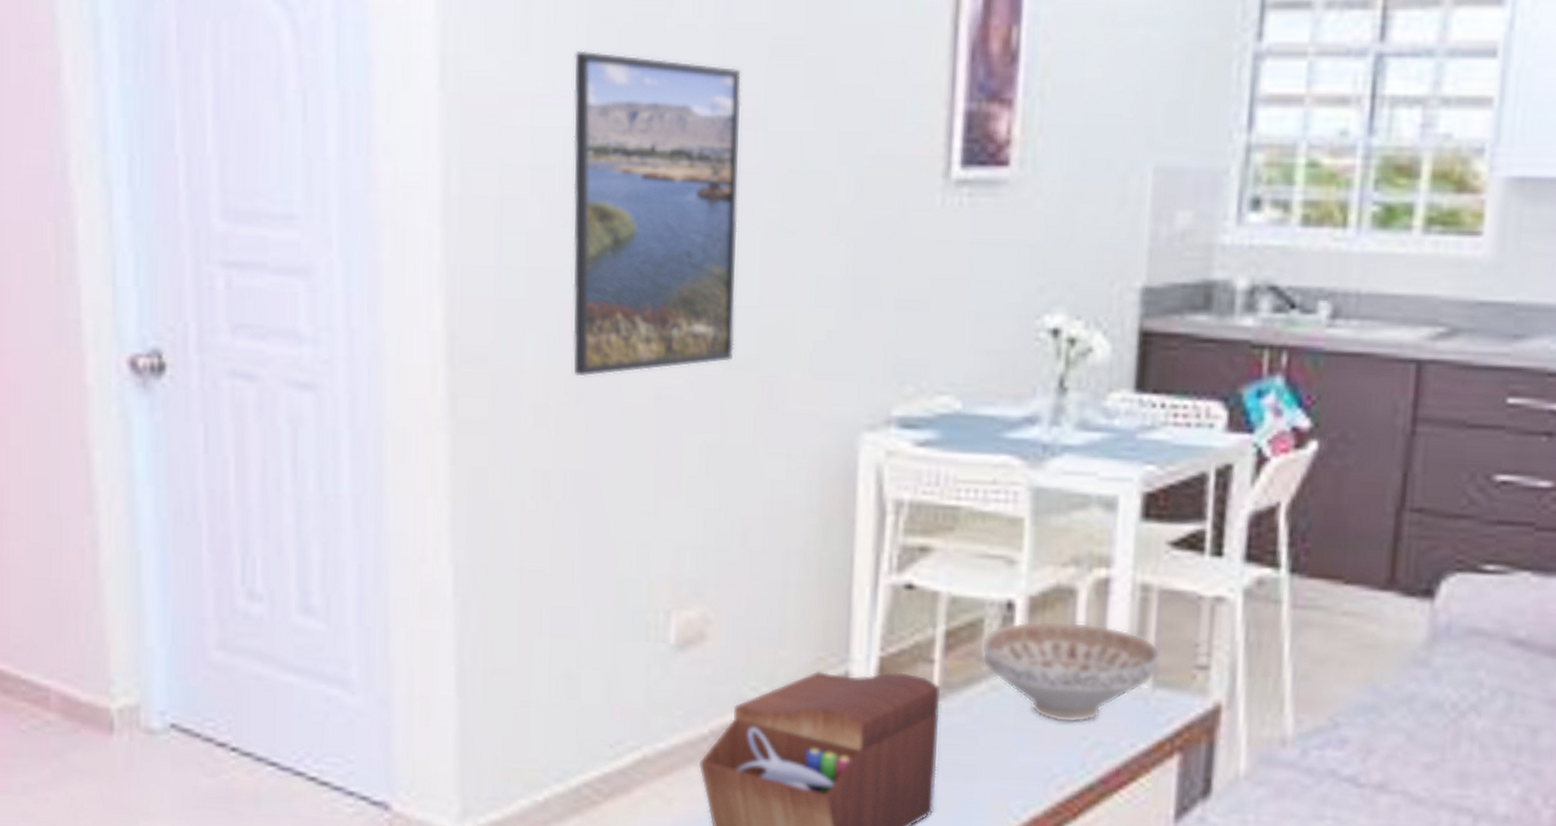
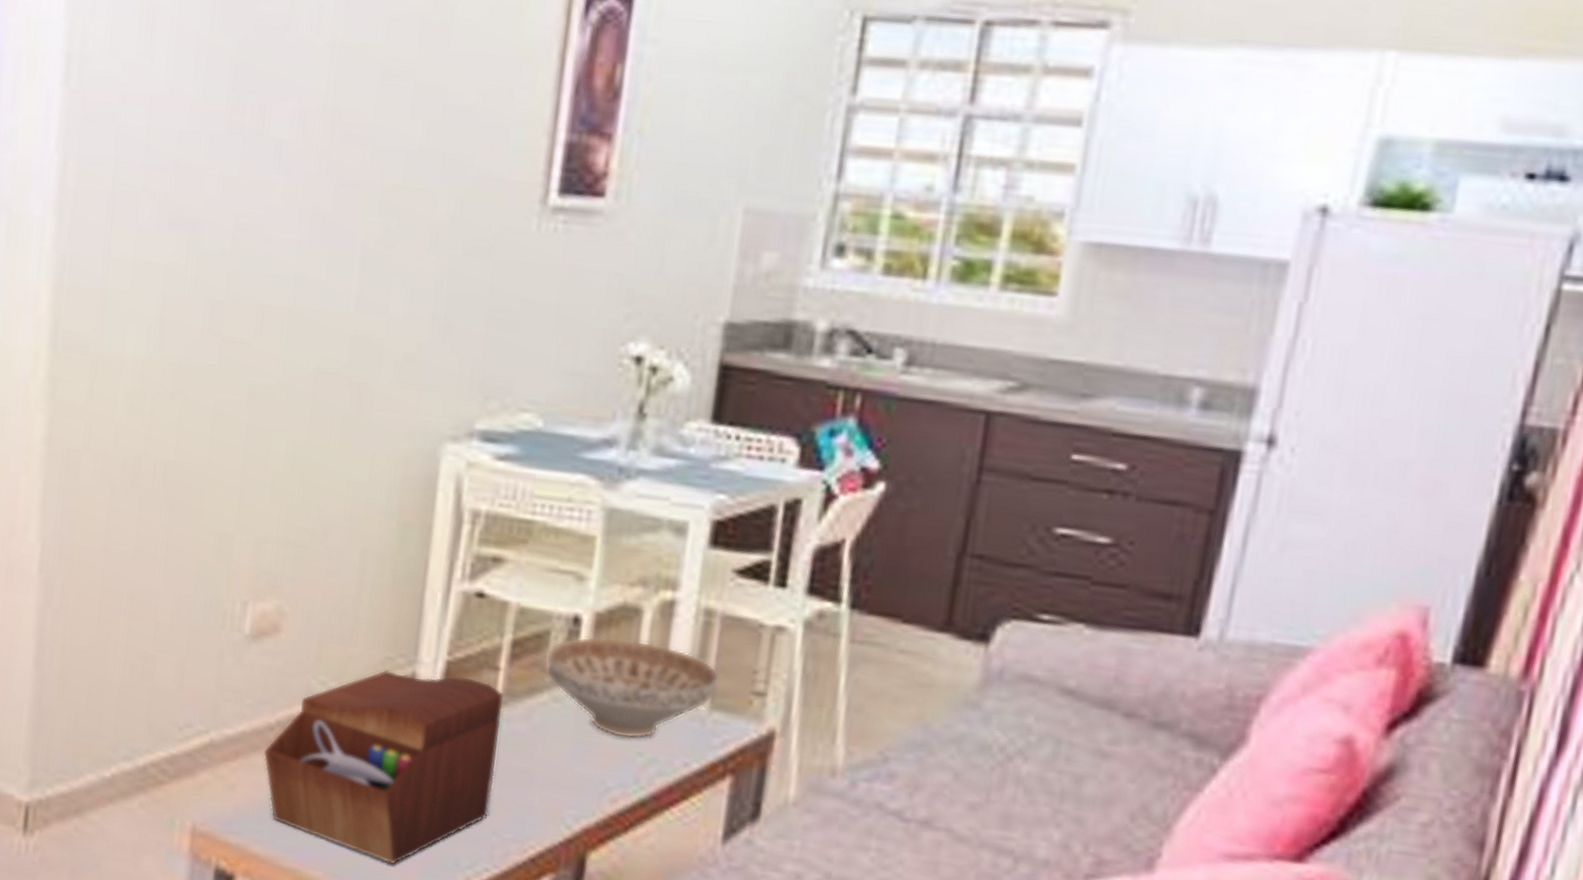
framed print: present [572,50,742,377] -> none [171,58,354,371]

